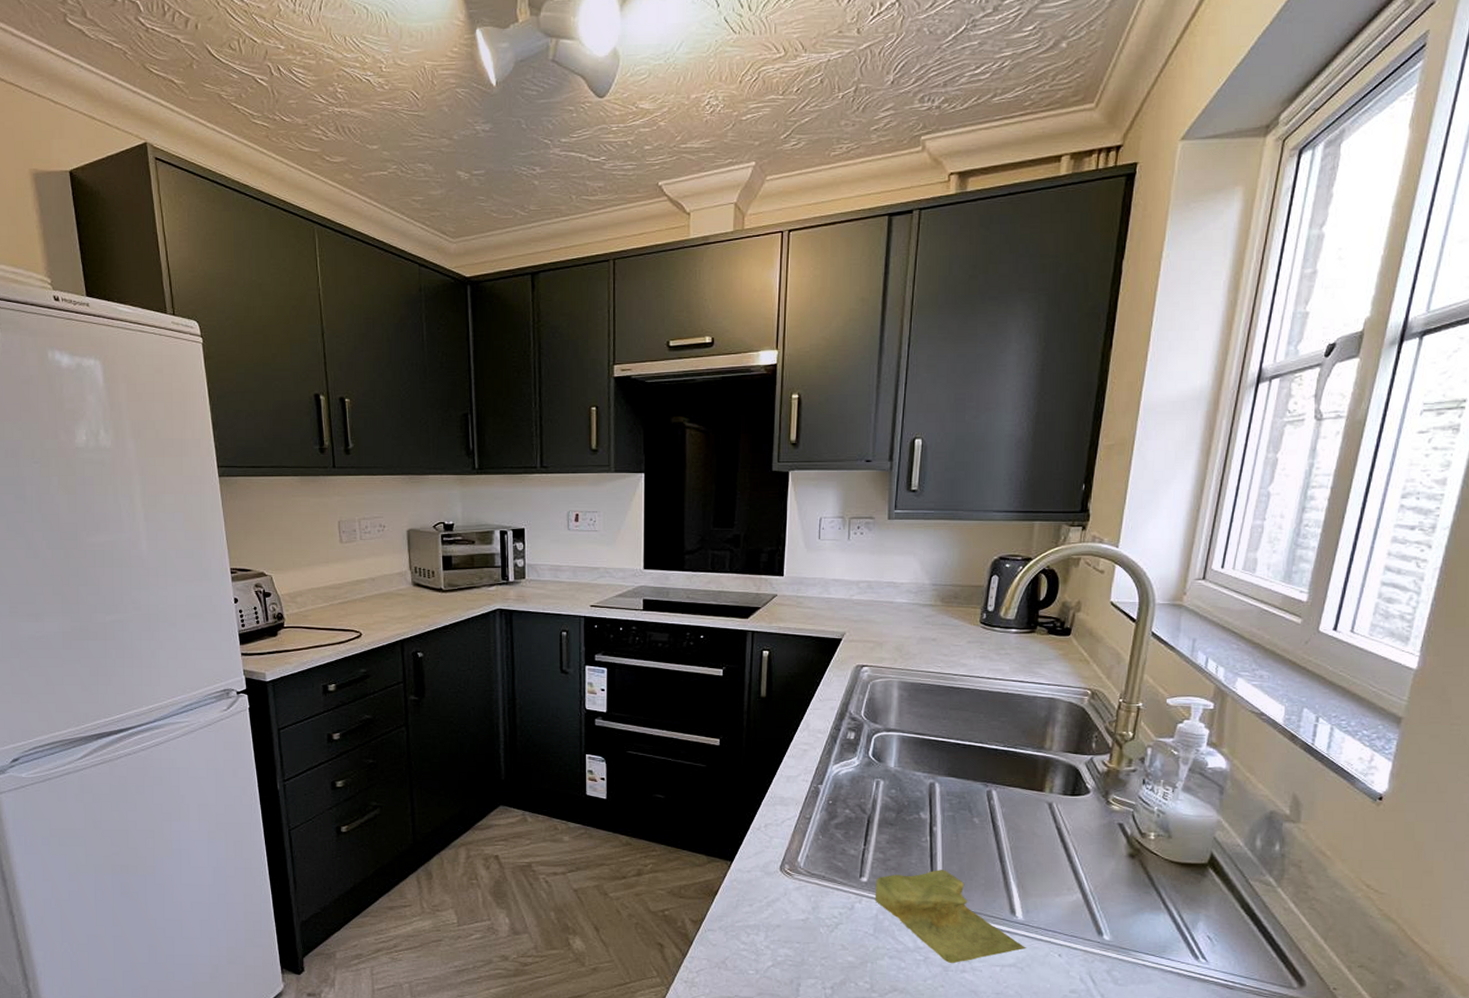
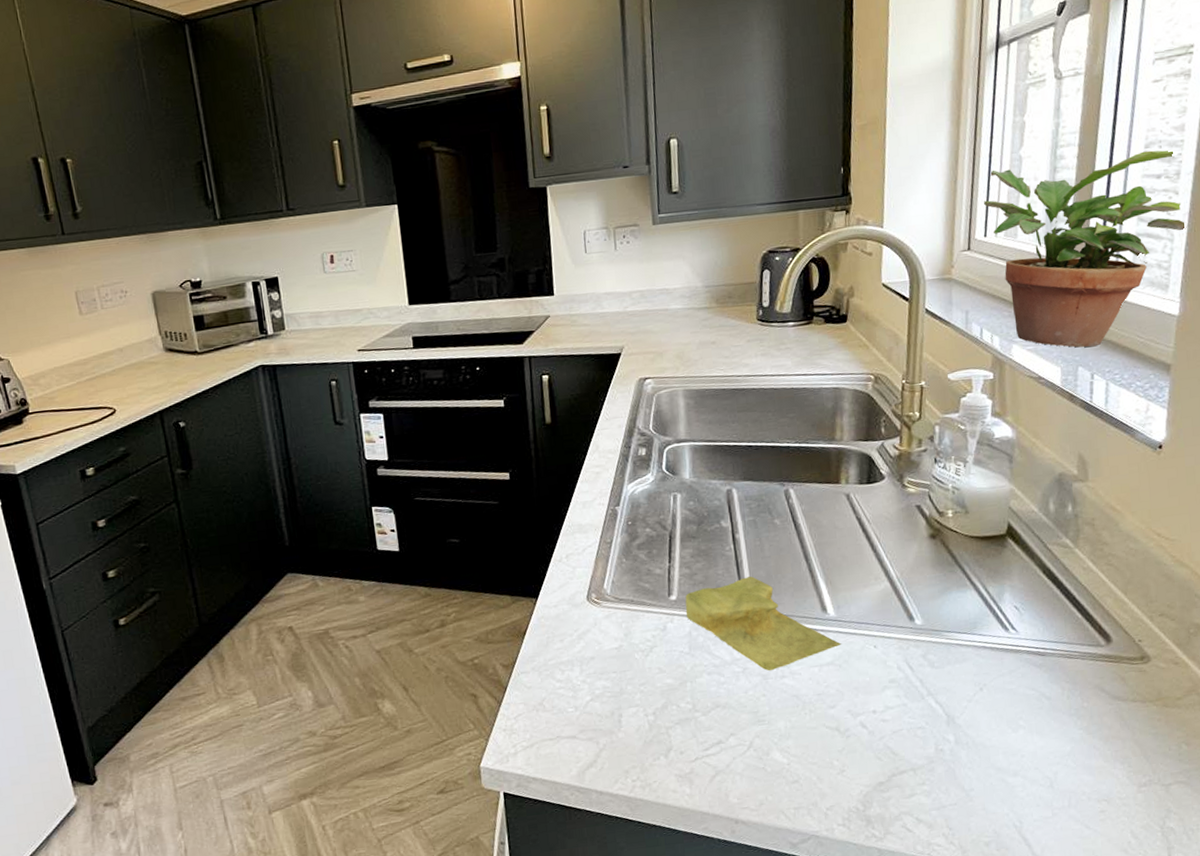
potted plant: none [1225,501,1437,690] -> present [984,150,1187,348]

